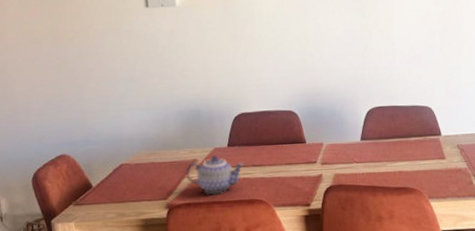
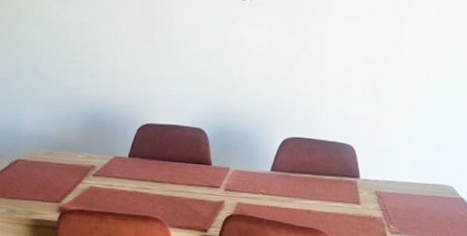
teapot: present [186,154,244,195] -> none [82,163,144,206]

